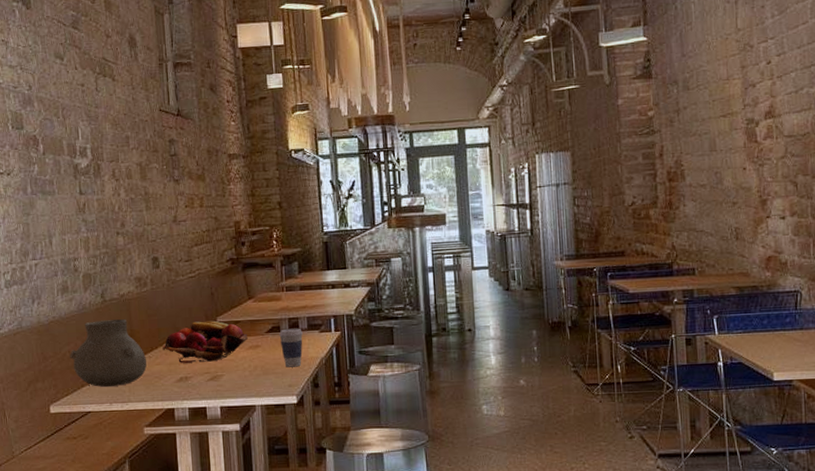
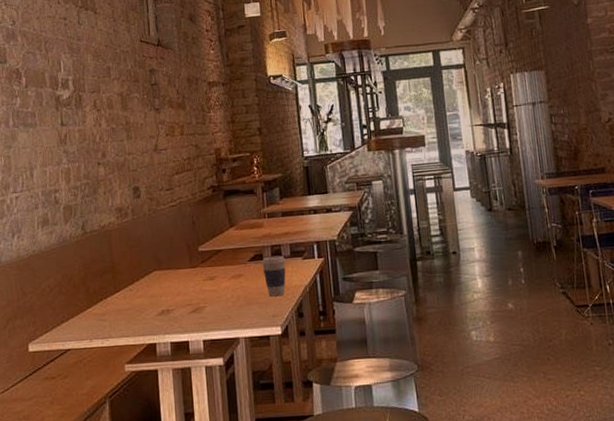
vase: present [70,319,147,387] -> none [49,251,128,323]
fruit basket: present [162,320,249,363] -> none [144,250,231,295]

